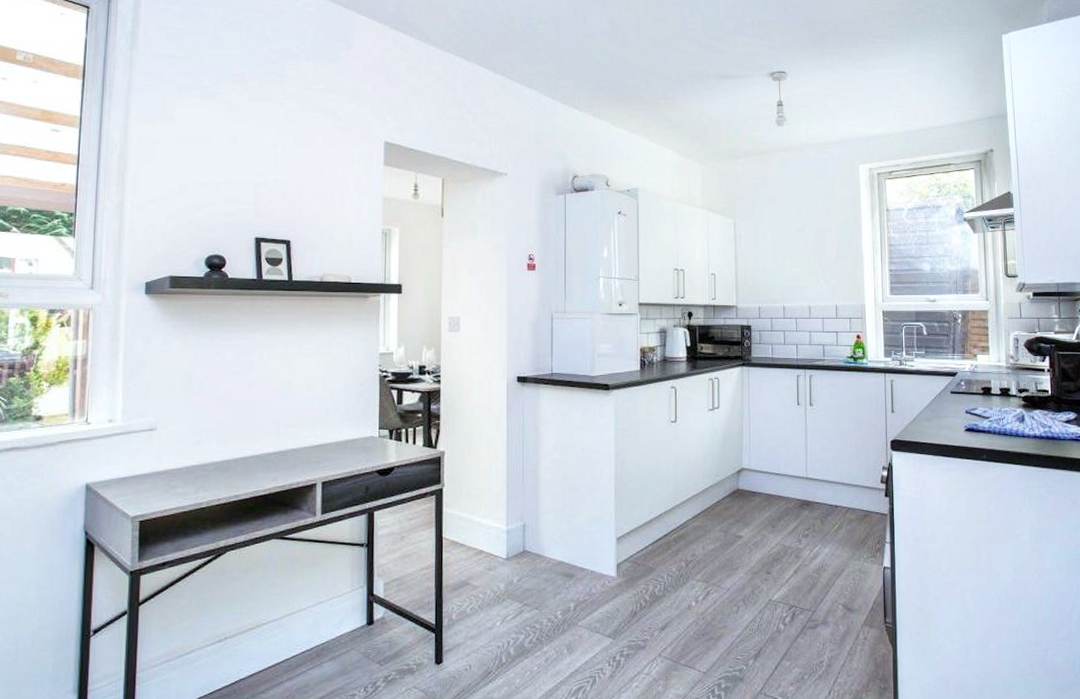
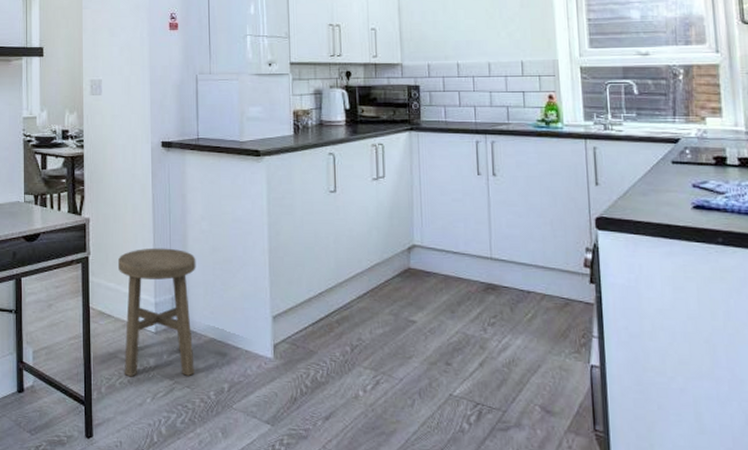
stool: none [472,478,547,603] -> present [118,248,196,377]

